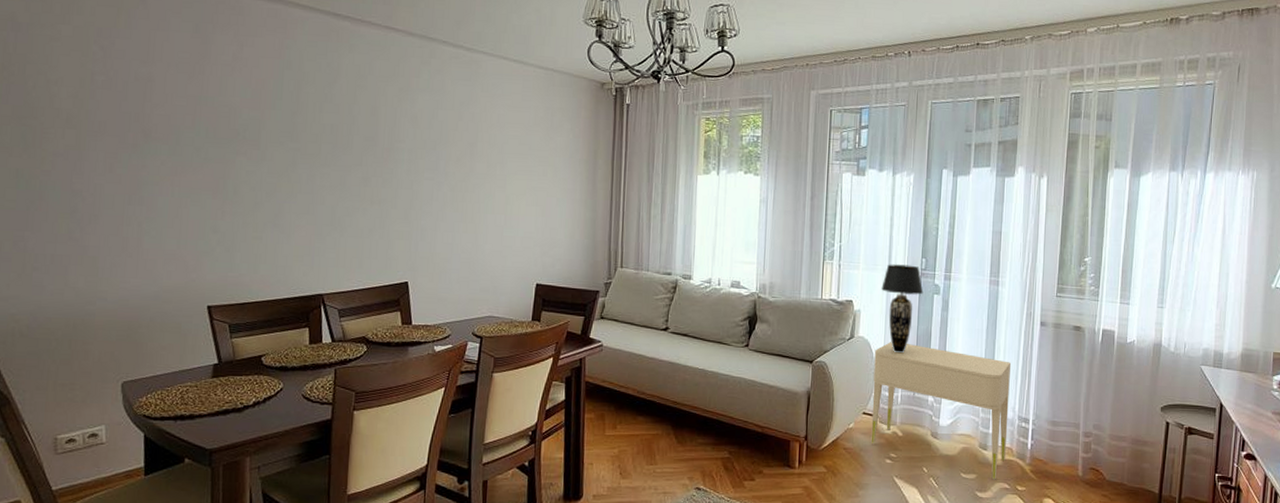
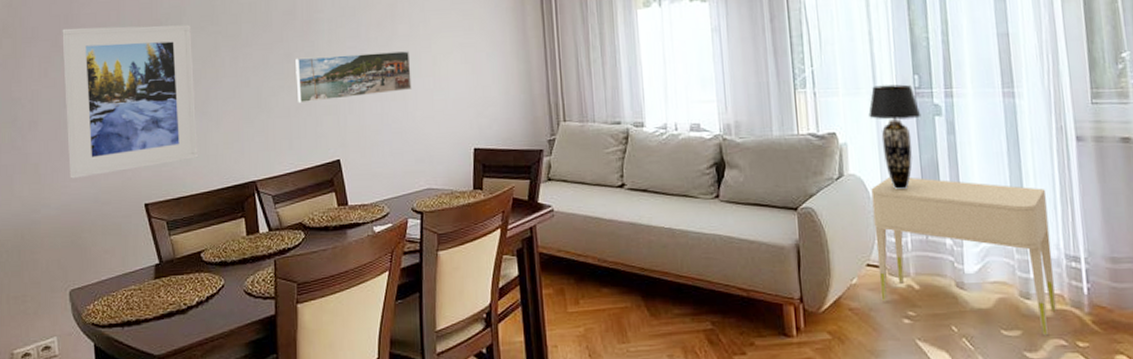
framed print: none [129,126,270,275] -> present [62,24,199,179]
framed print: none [371,182,485,226] -> present [295,50,412,104]

